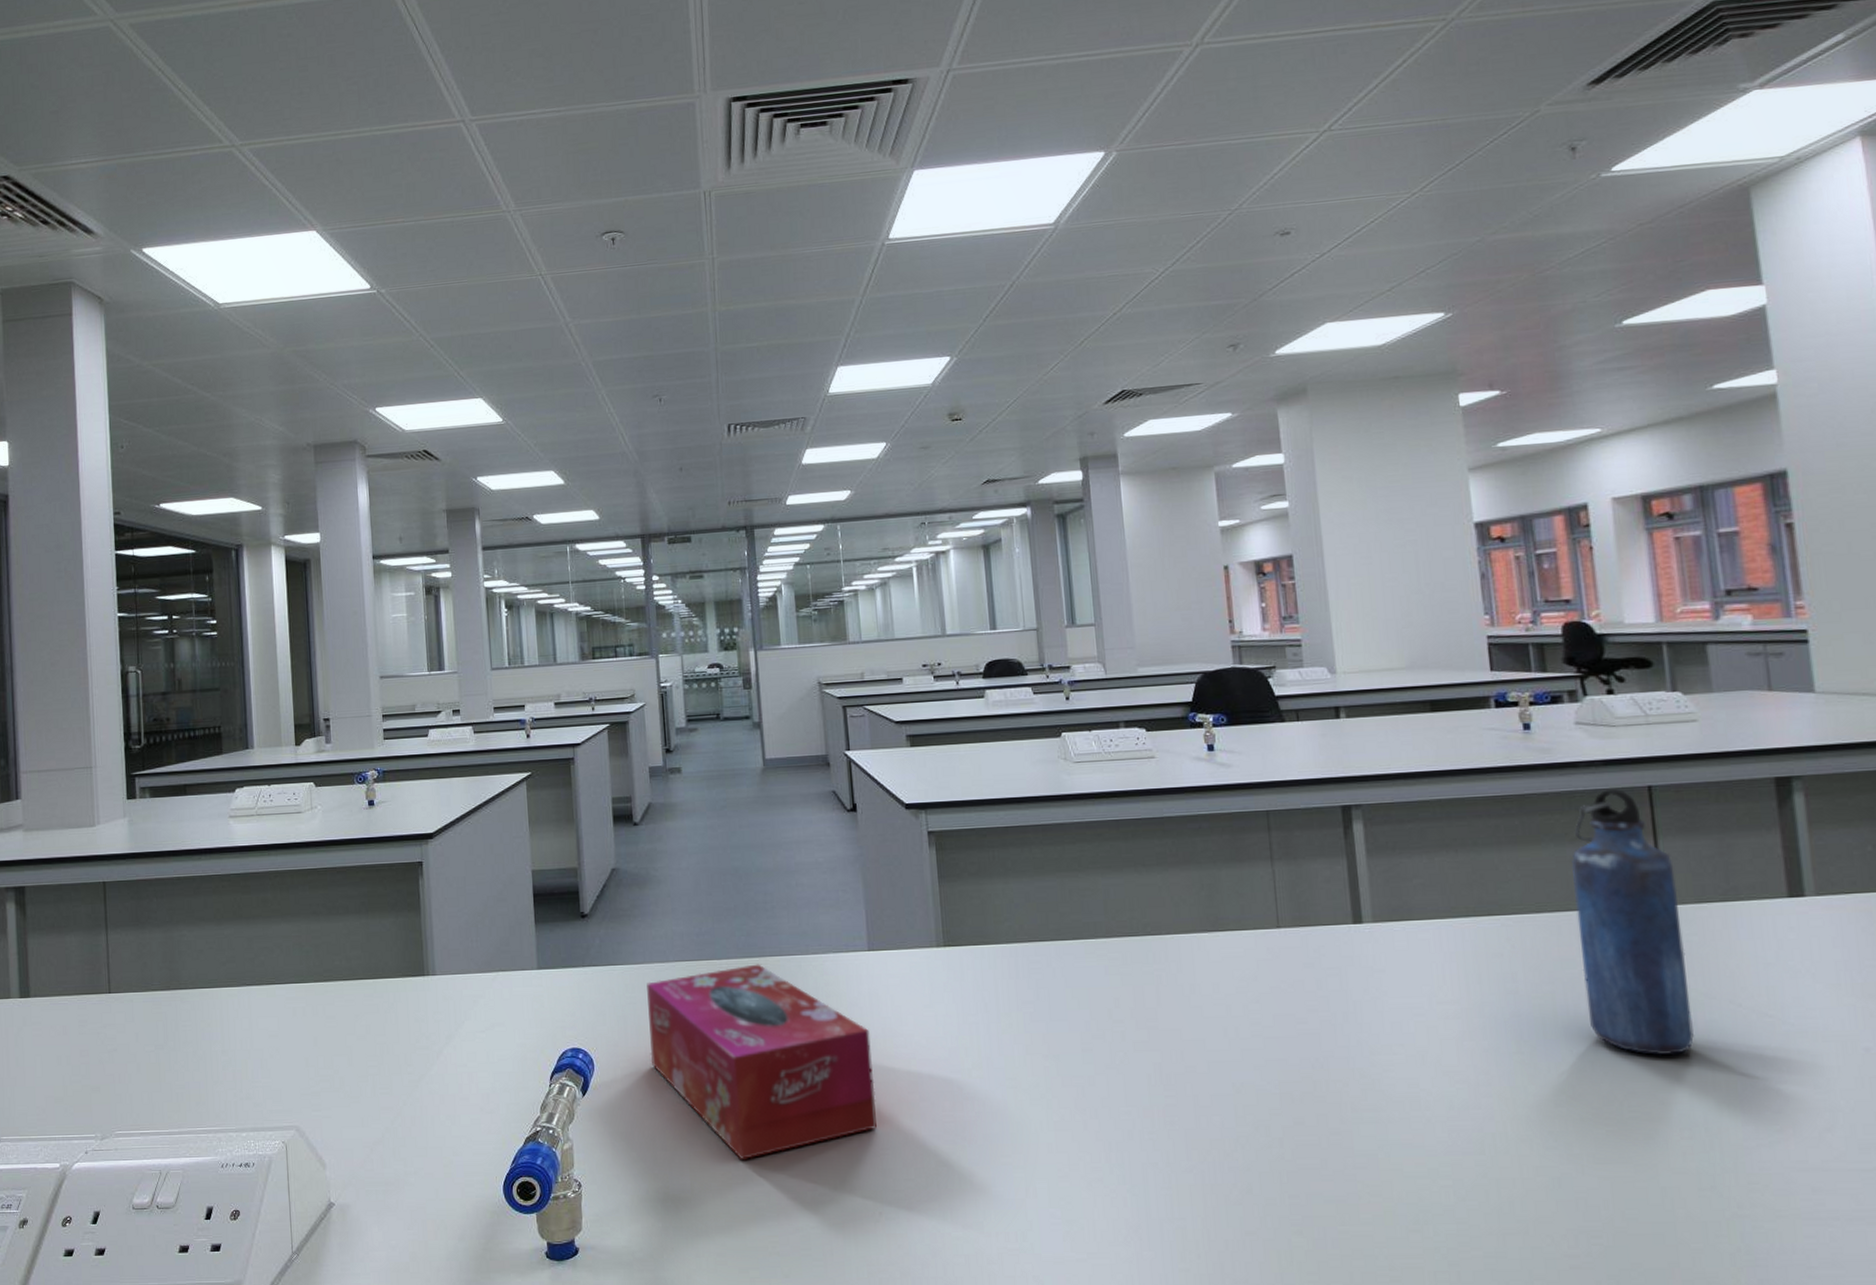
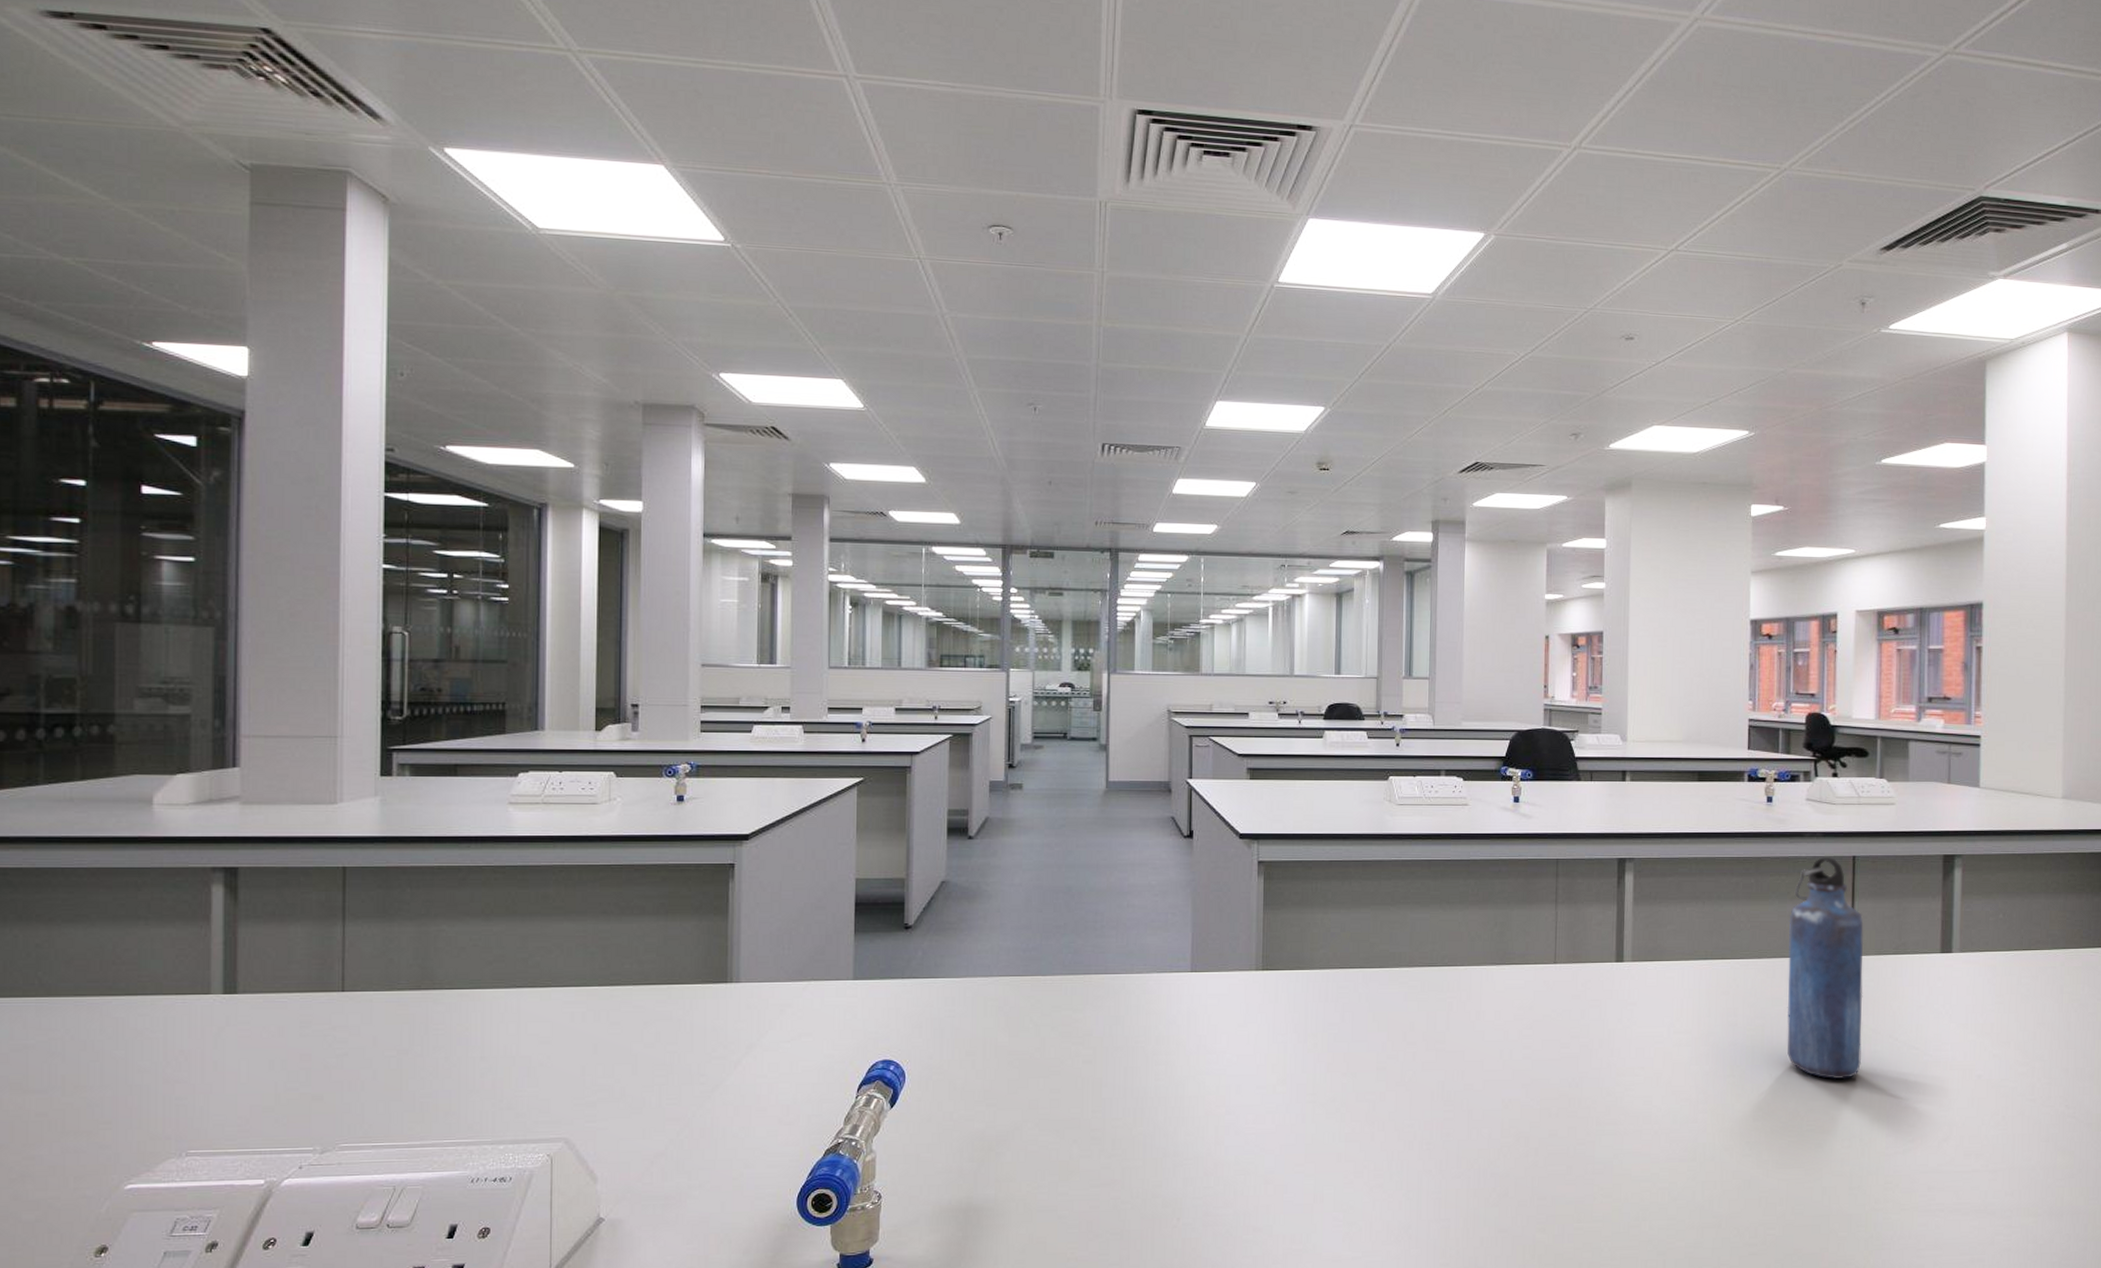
tissue box: present [647,964,877,1161] -> none [965,981,1185,1171]

